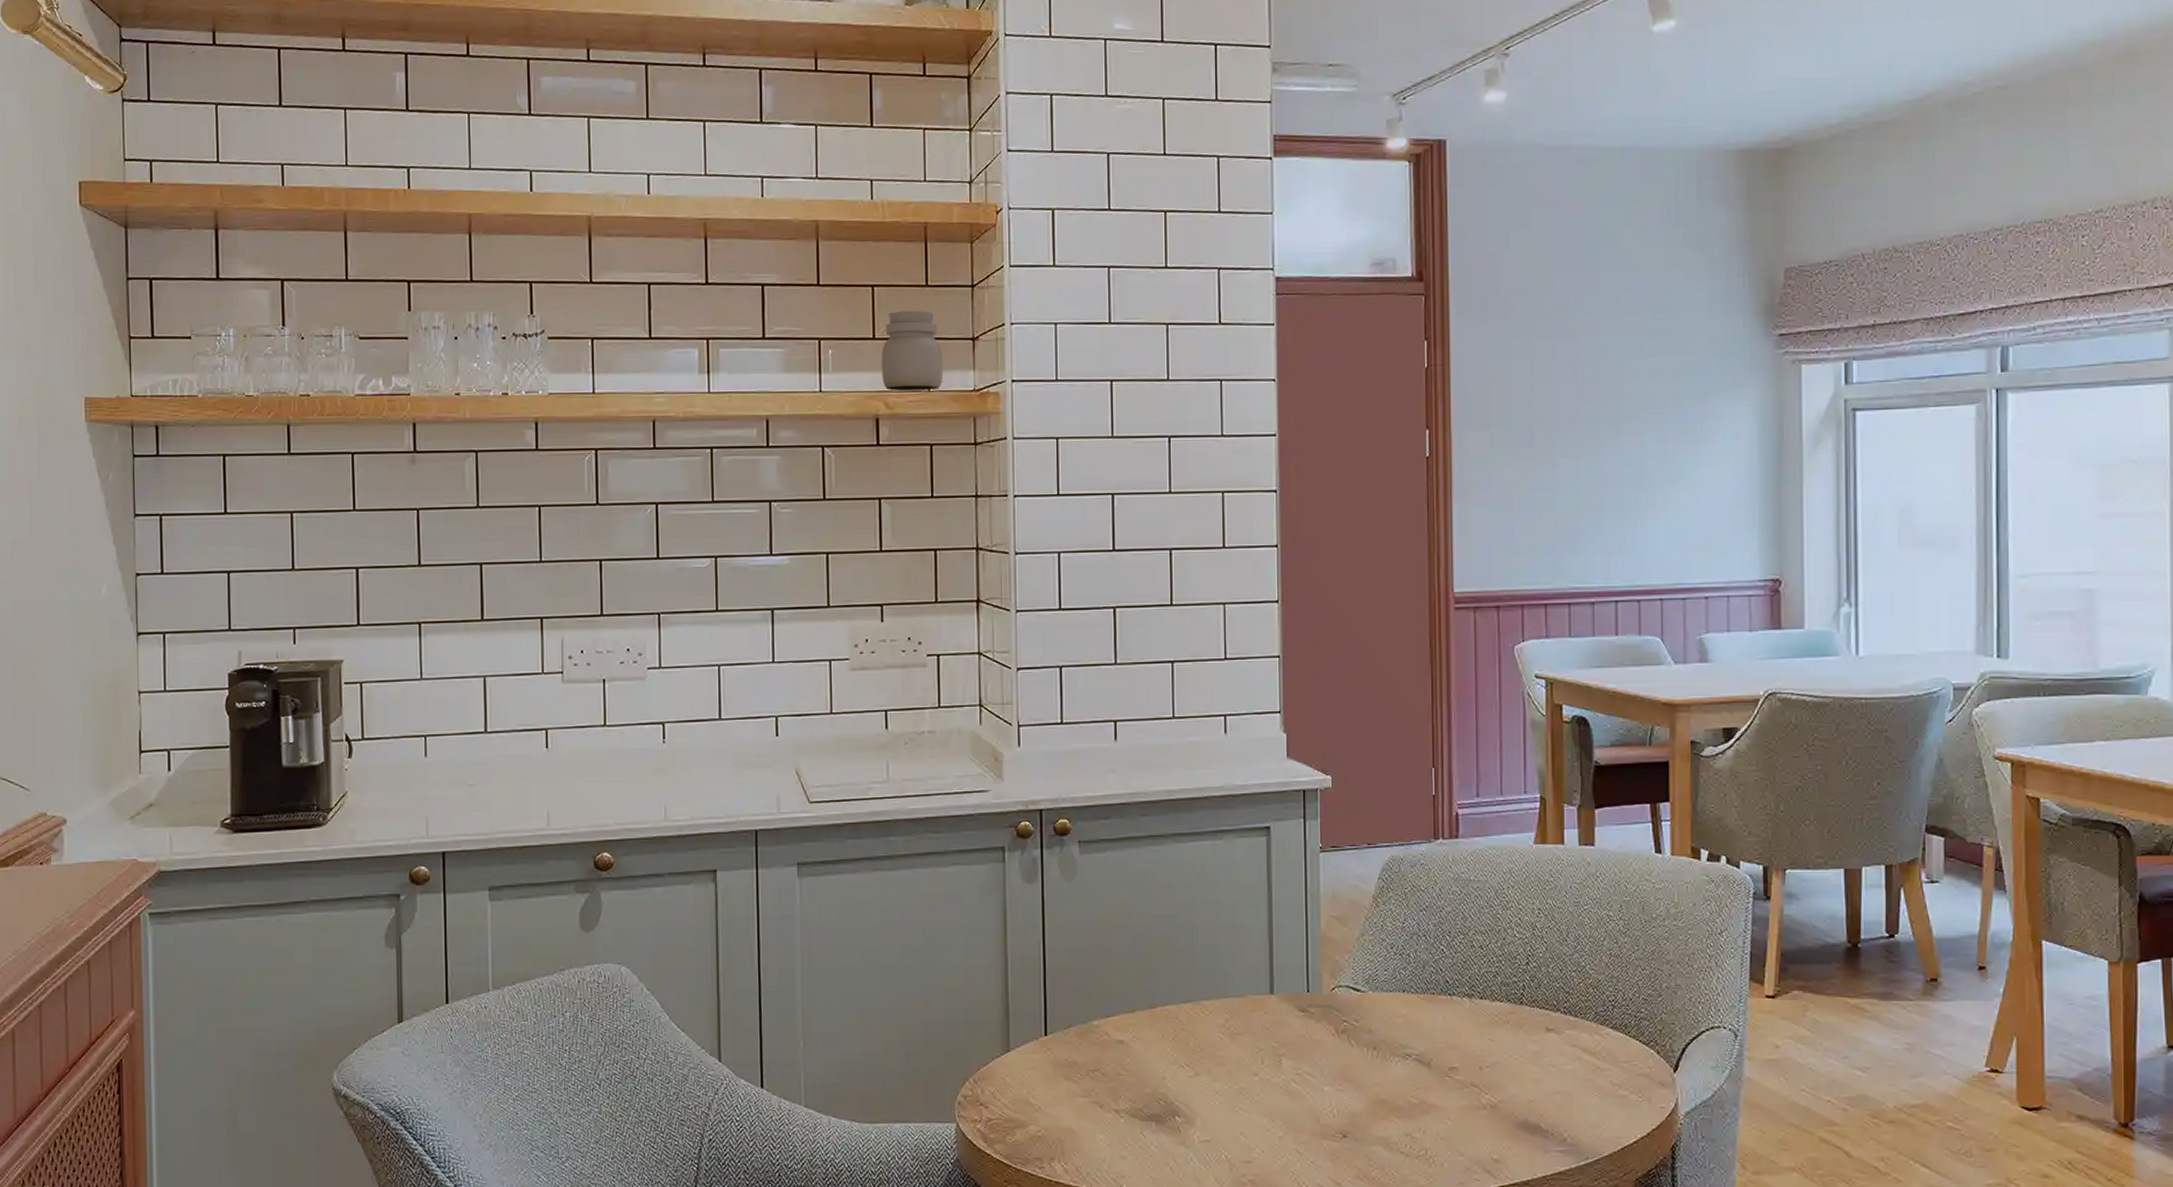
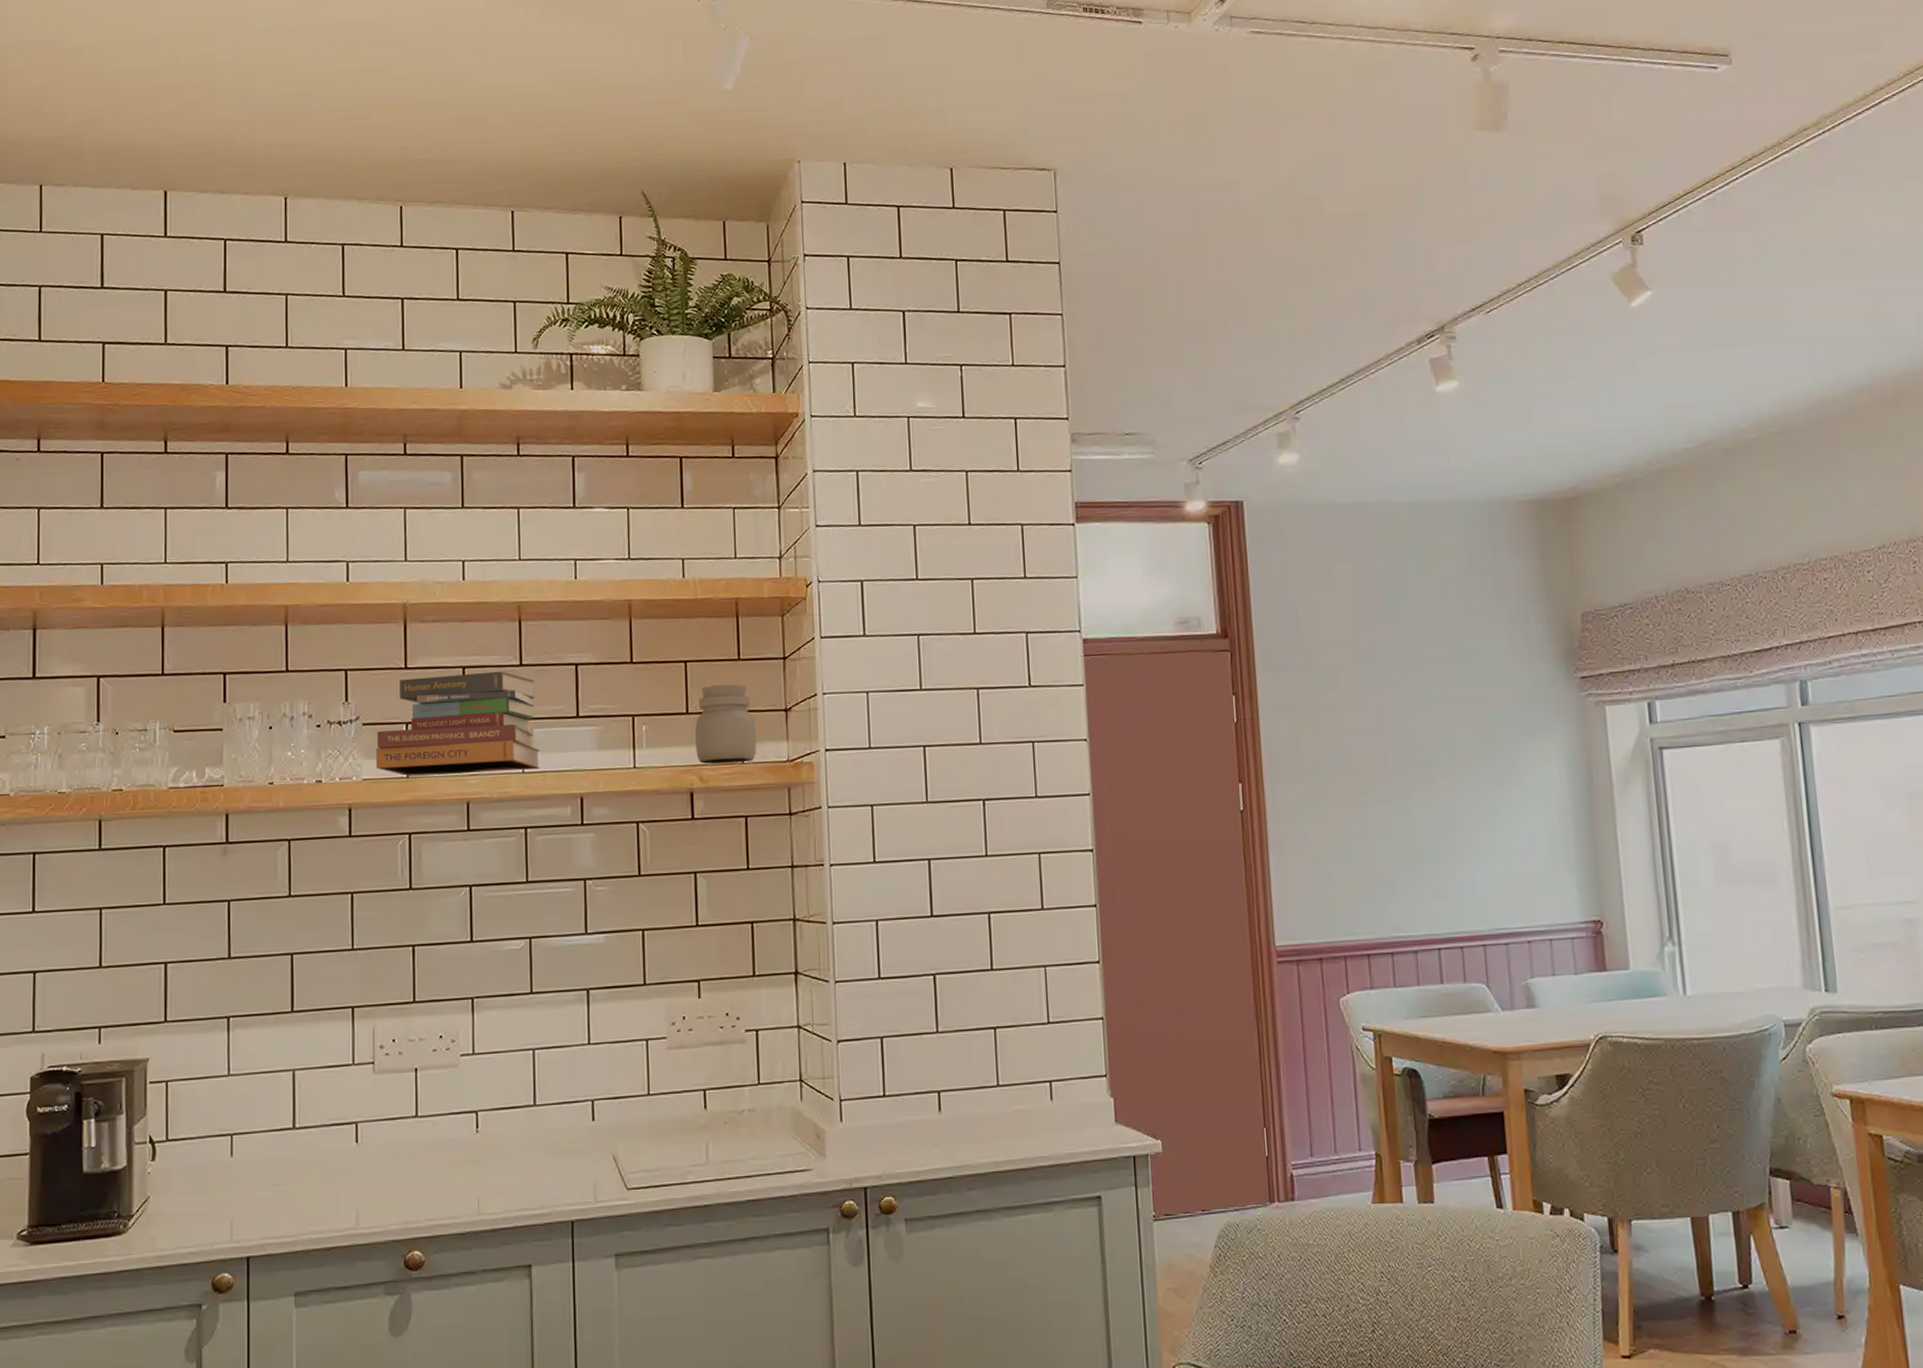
books: none [562,289,726,393] -> present [376,671,540,778]

